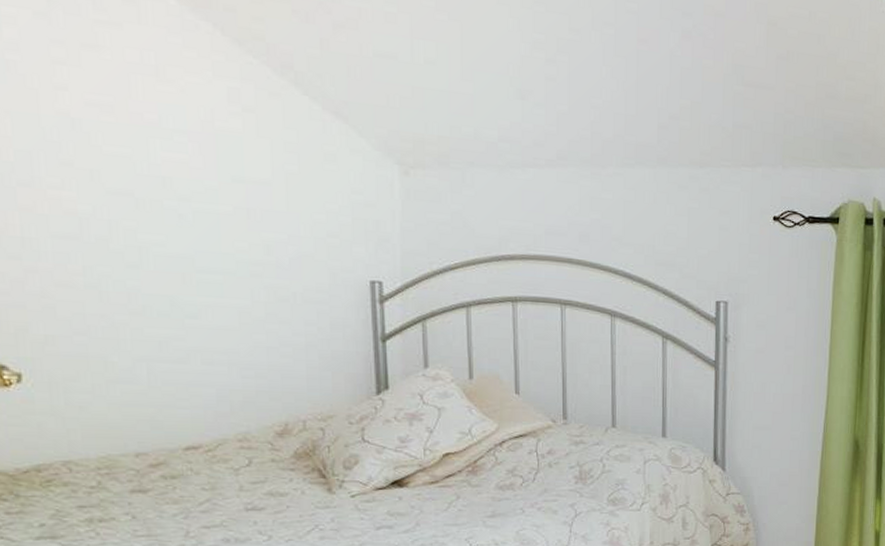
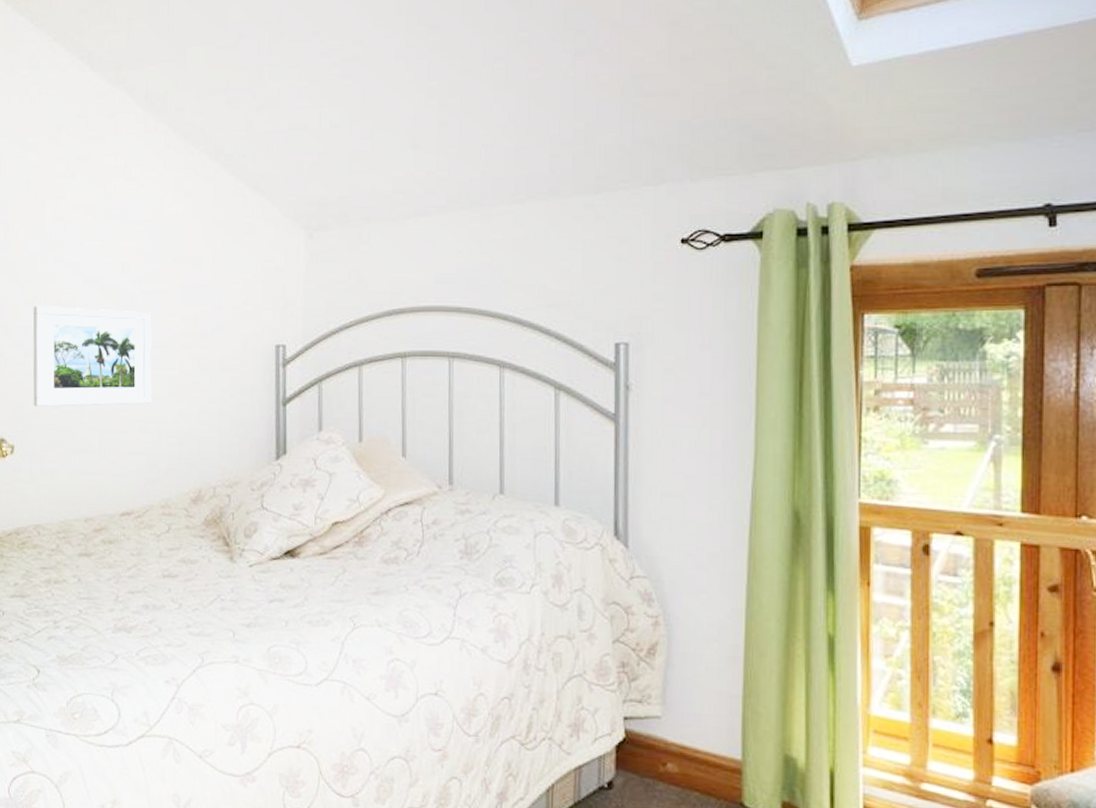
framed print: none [32,213,216,334] -> present [33,305,152,407]

